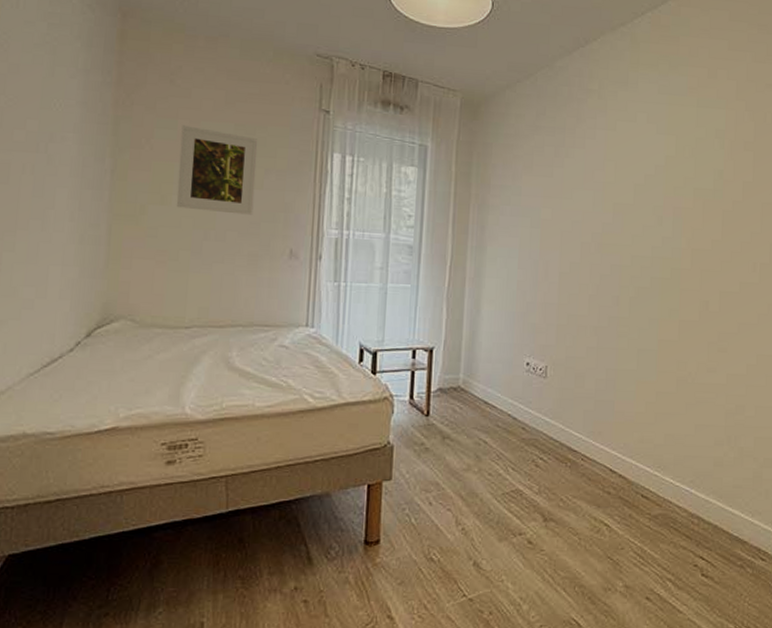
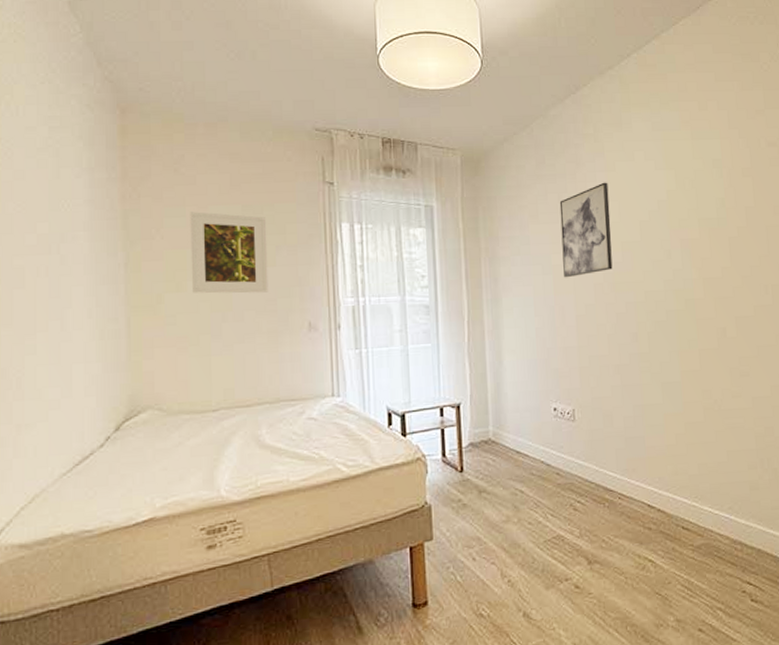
wall art: none [552,140,607,234] -> present [559,182,613,278]

